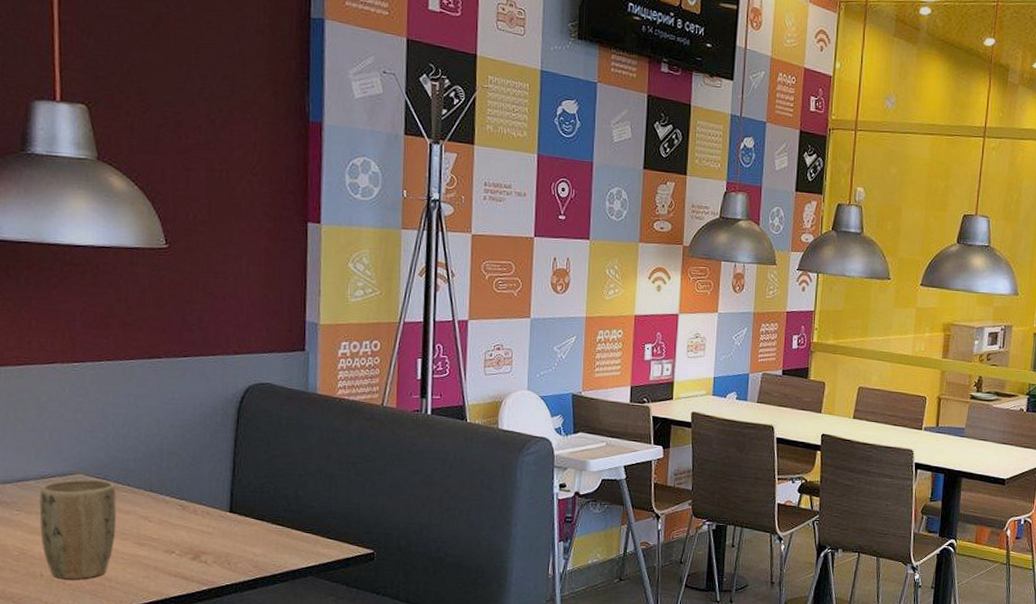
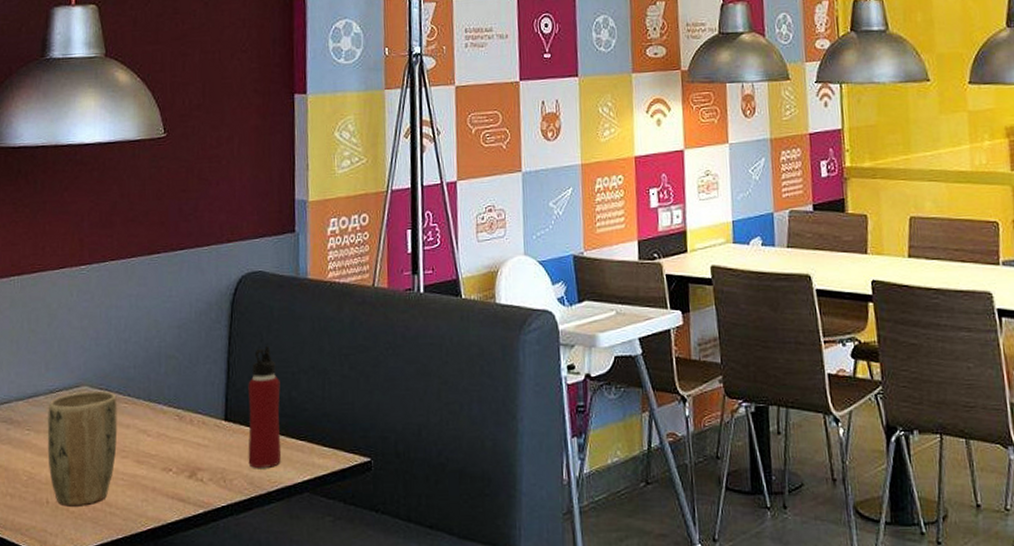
water bottle: none [253,450,287,555] -> present [248,346,282,469]

